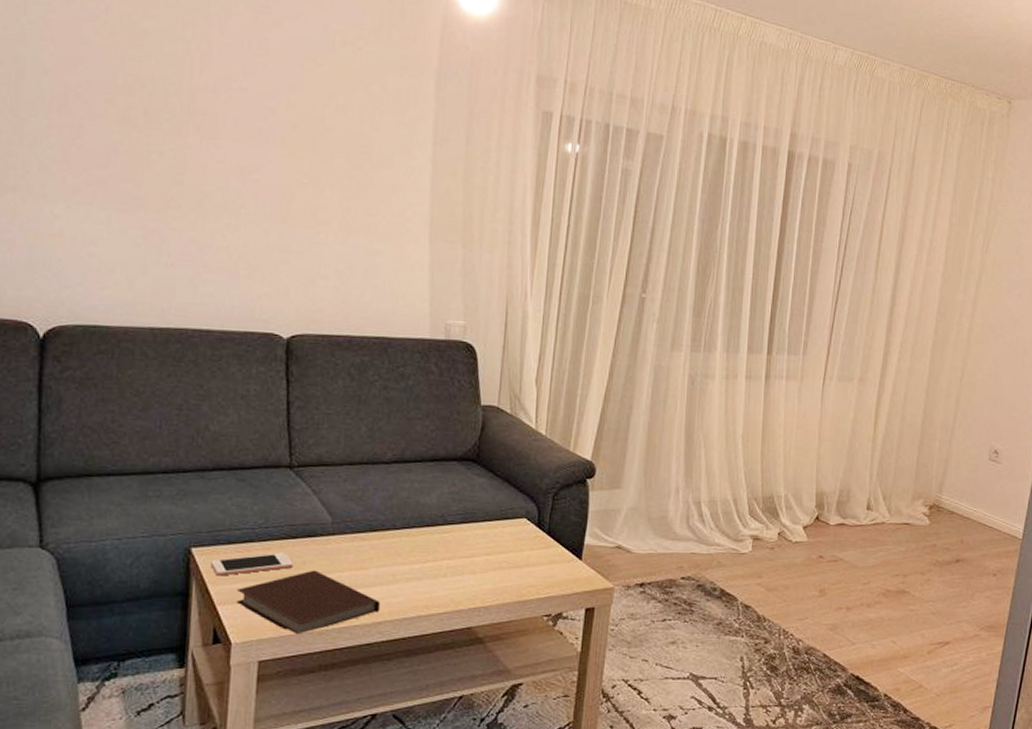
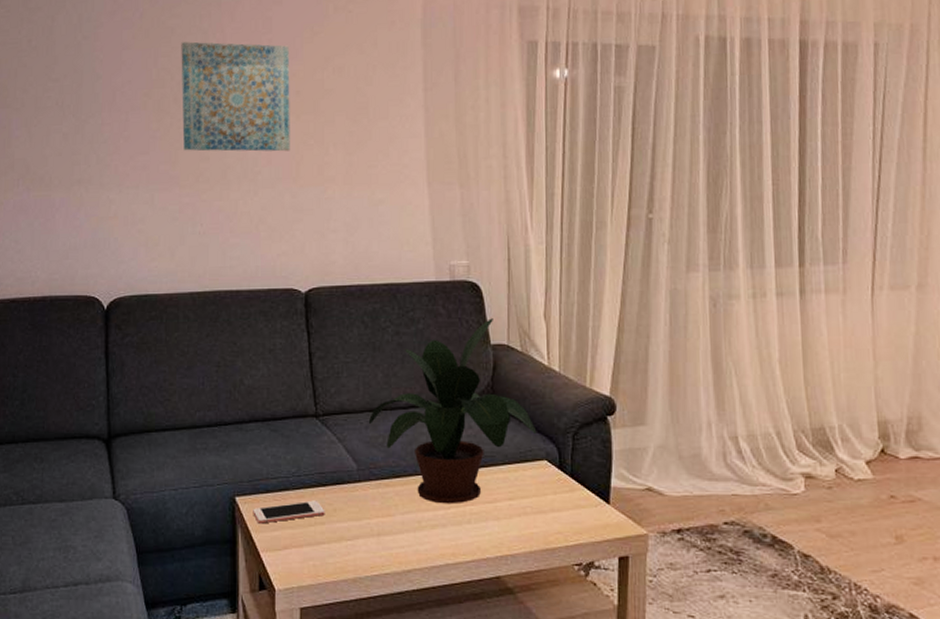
wall art: none [151,48,287,188] -> present [181,41,290,152]
notebook: present [236,570,381,635] -> none [277,517,409,582]
potted plant: none [348,380,519,559] -> present [369,318,537,505]

